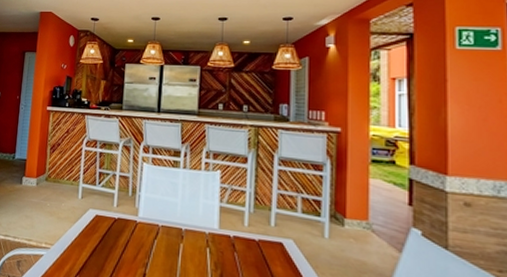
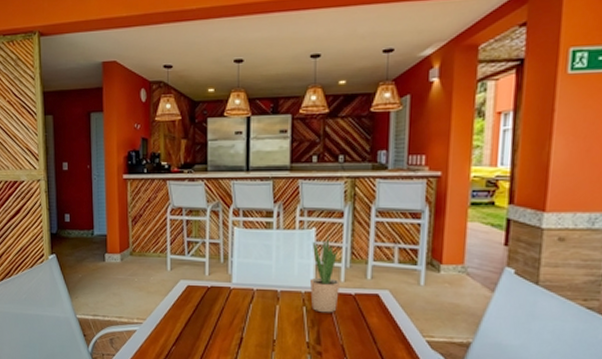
potted plant: none [213,178,243,258] -> present [309,234,340,313]

